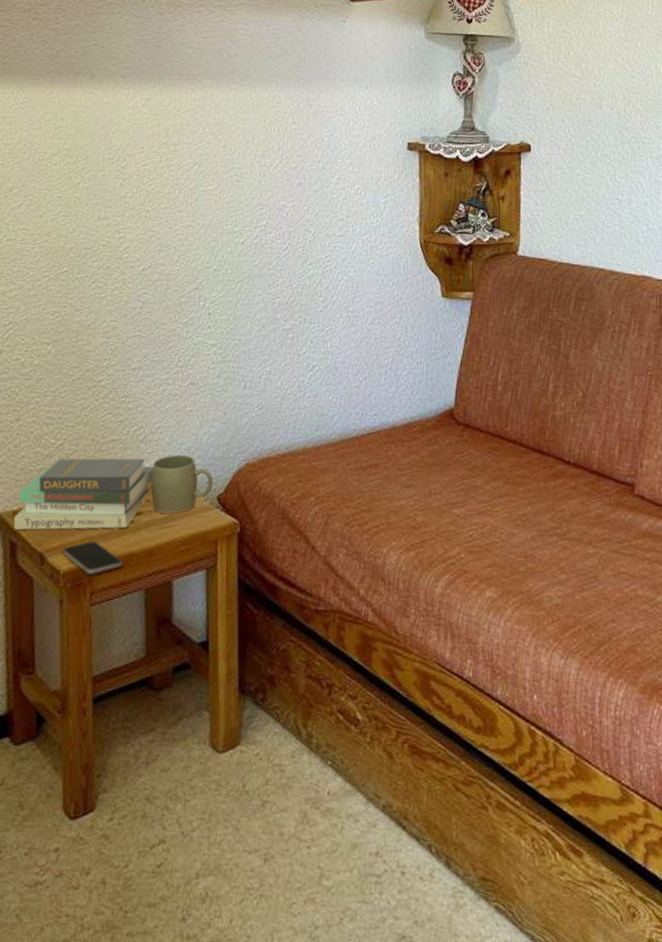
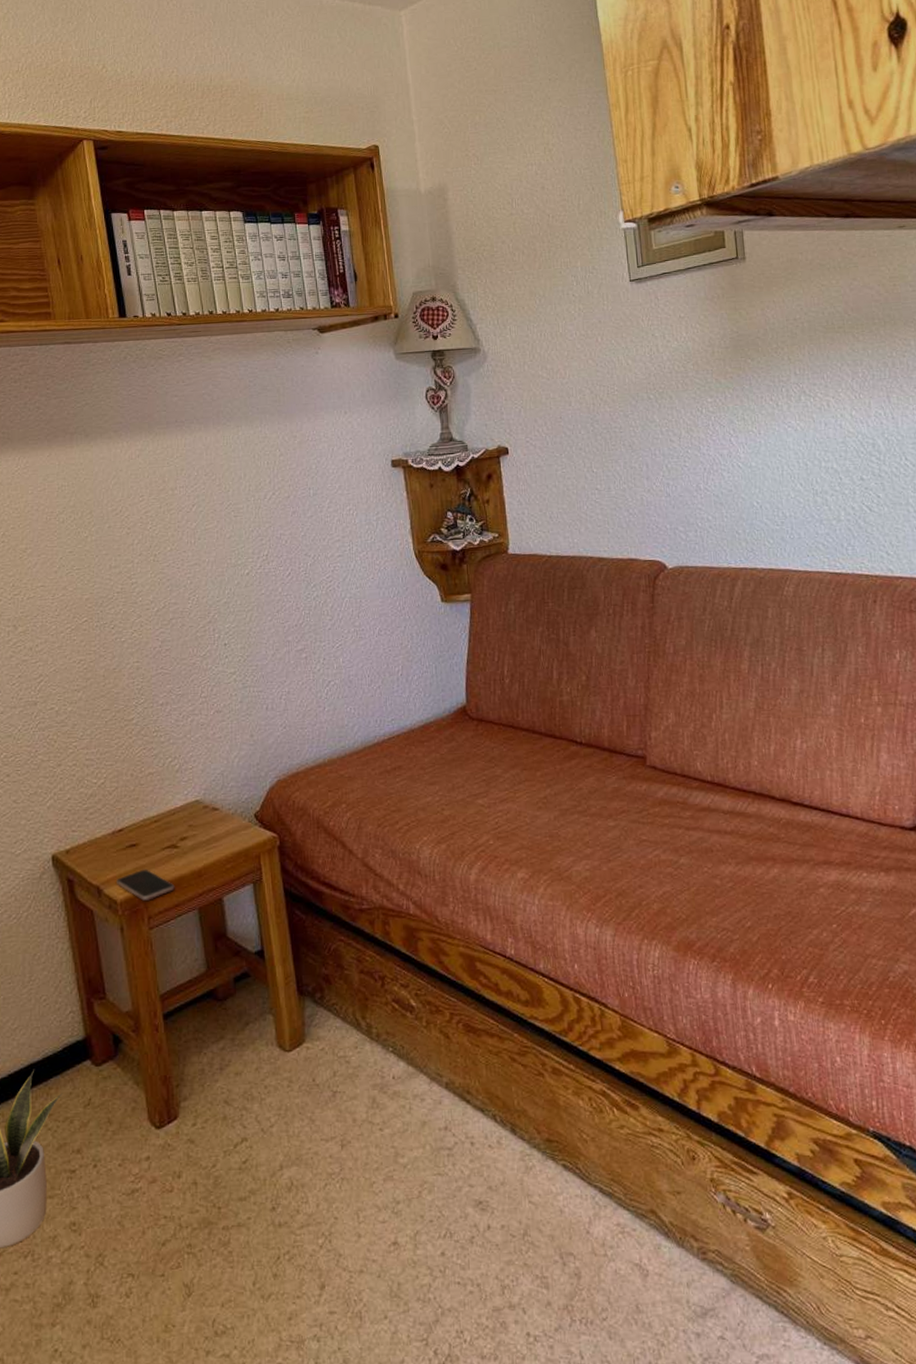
books: present [13,458,153,531] -> none [68,788,192,868]
mug: present [150,455,213,514] -> none [190,779,248,836]

